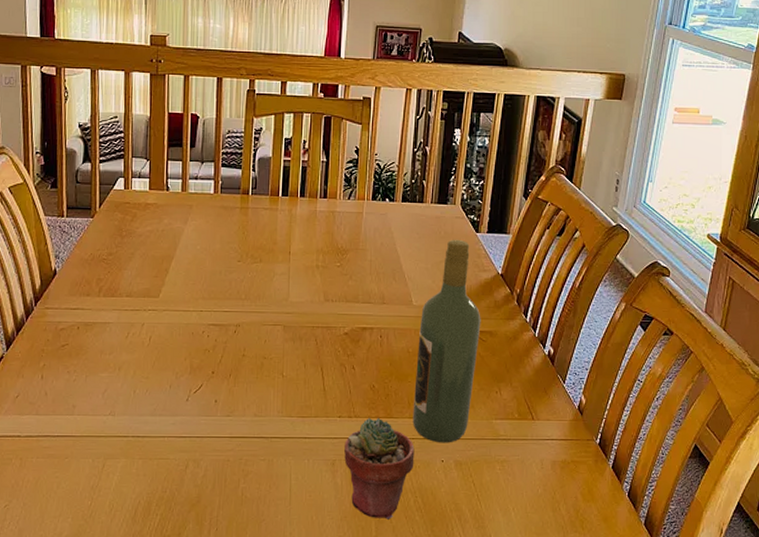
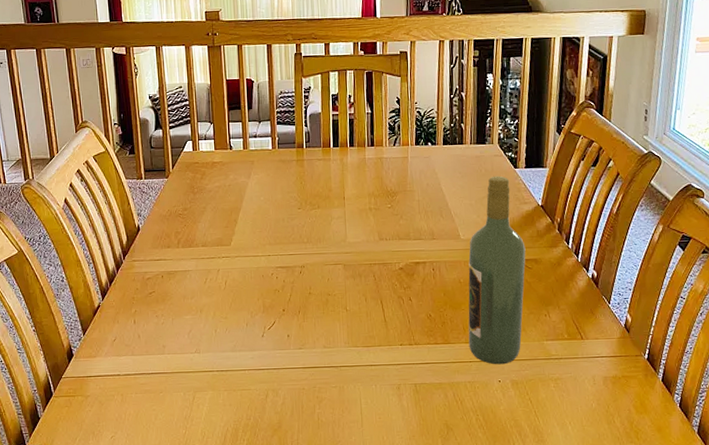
potted succulent: present [344,417,415,520] -> none [408,343,474,437]

